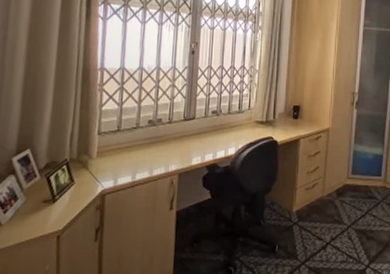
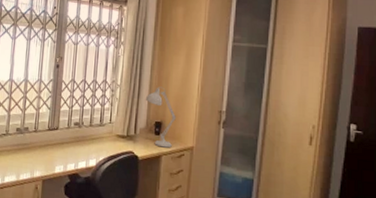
desk lamp: none [283,71,313,131] -> present [145,87,176,148]

